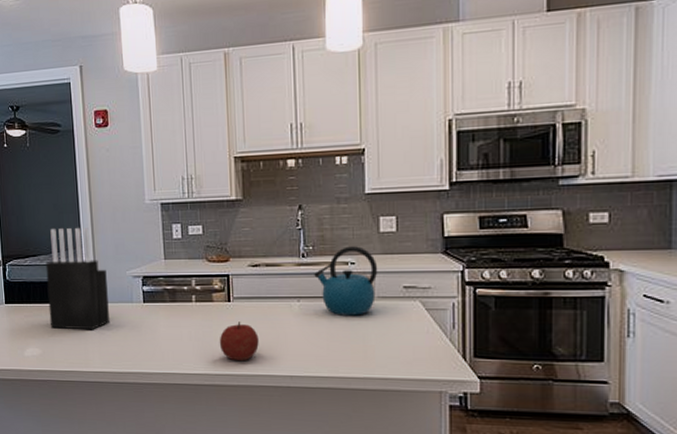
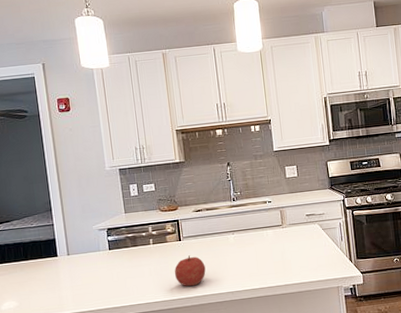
knife block: present [45,228,110,330] -> none [18,194,80,282]
kettle: present [314,246,378,316] -> none [243,189,288,241]

